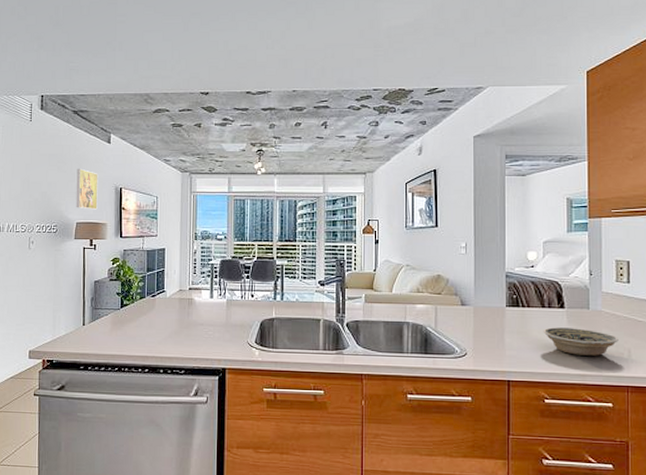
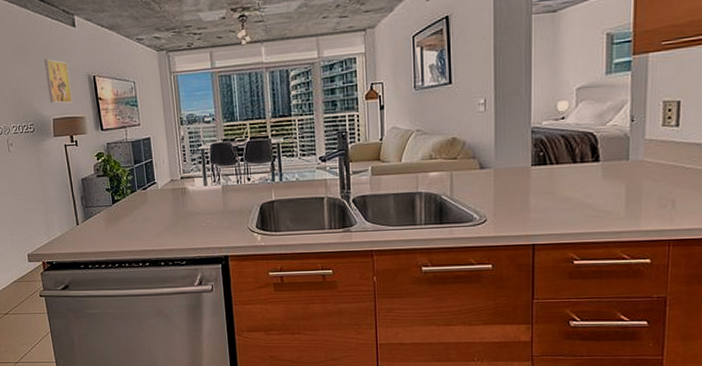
bowl: present [543,327,618,356] -> none [574,182,662,212]

